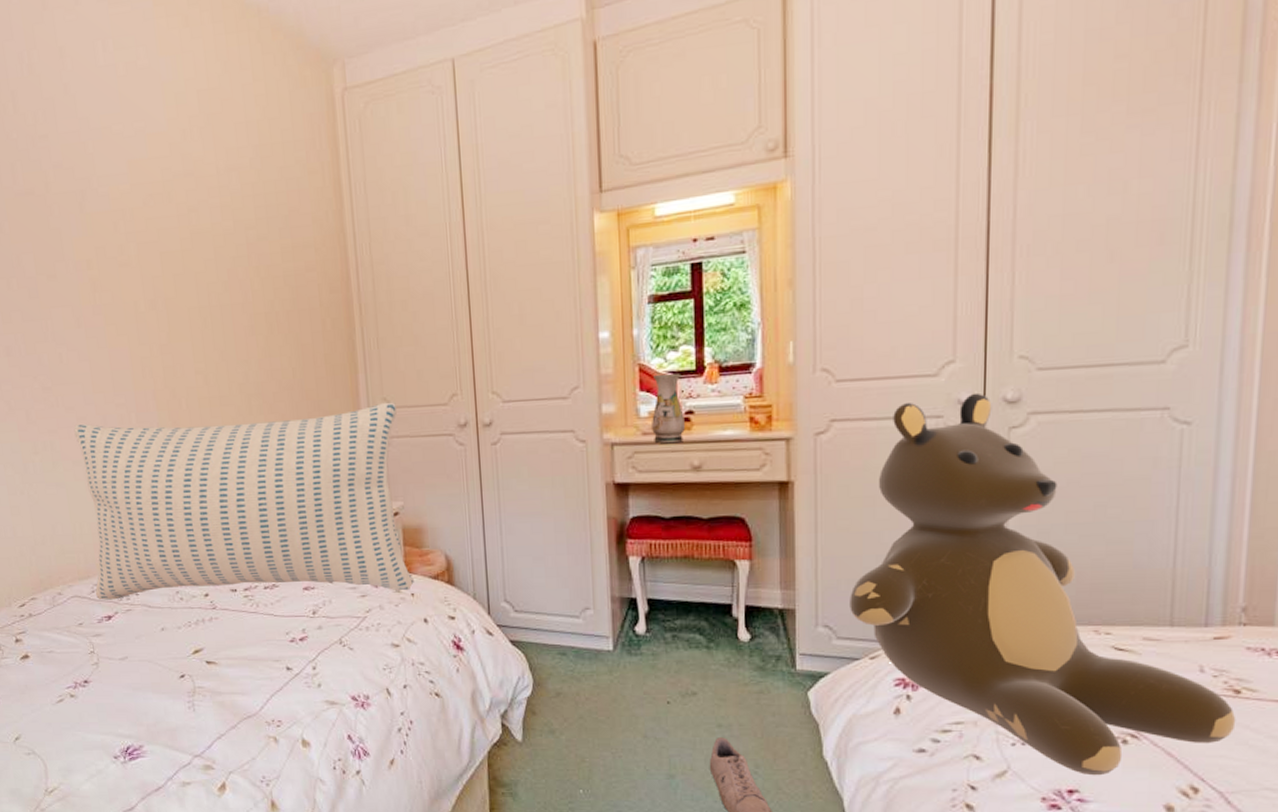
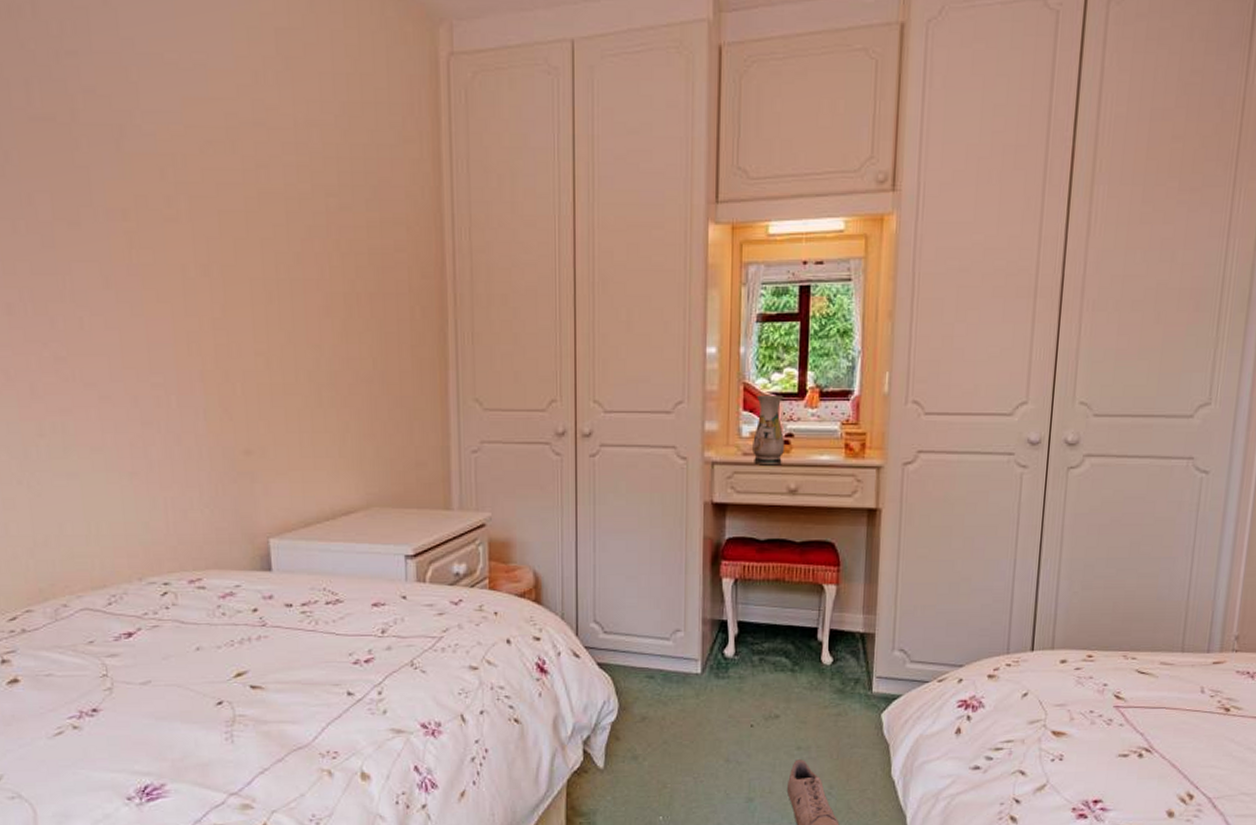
pillow: present [74,402,414,600] -> none [94,403,498,614]
teddy bear: present [850,392,1236,776] -> none [923,433,1225,787]

